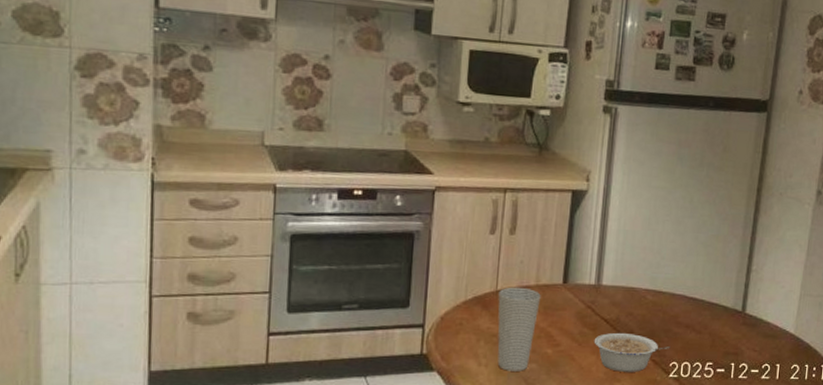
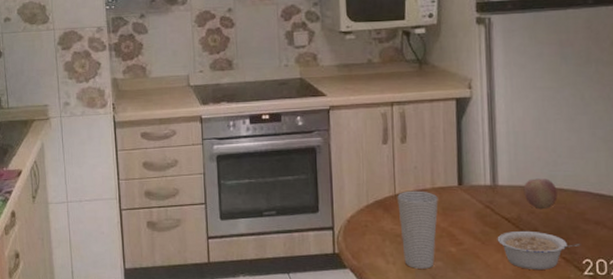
fruit: none [625,280,656,312] -> present [523,178,558,210]

